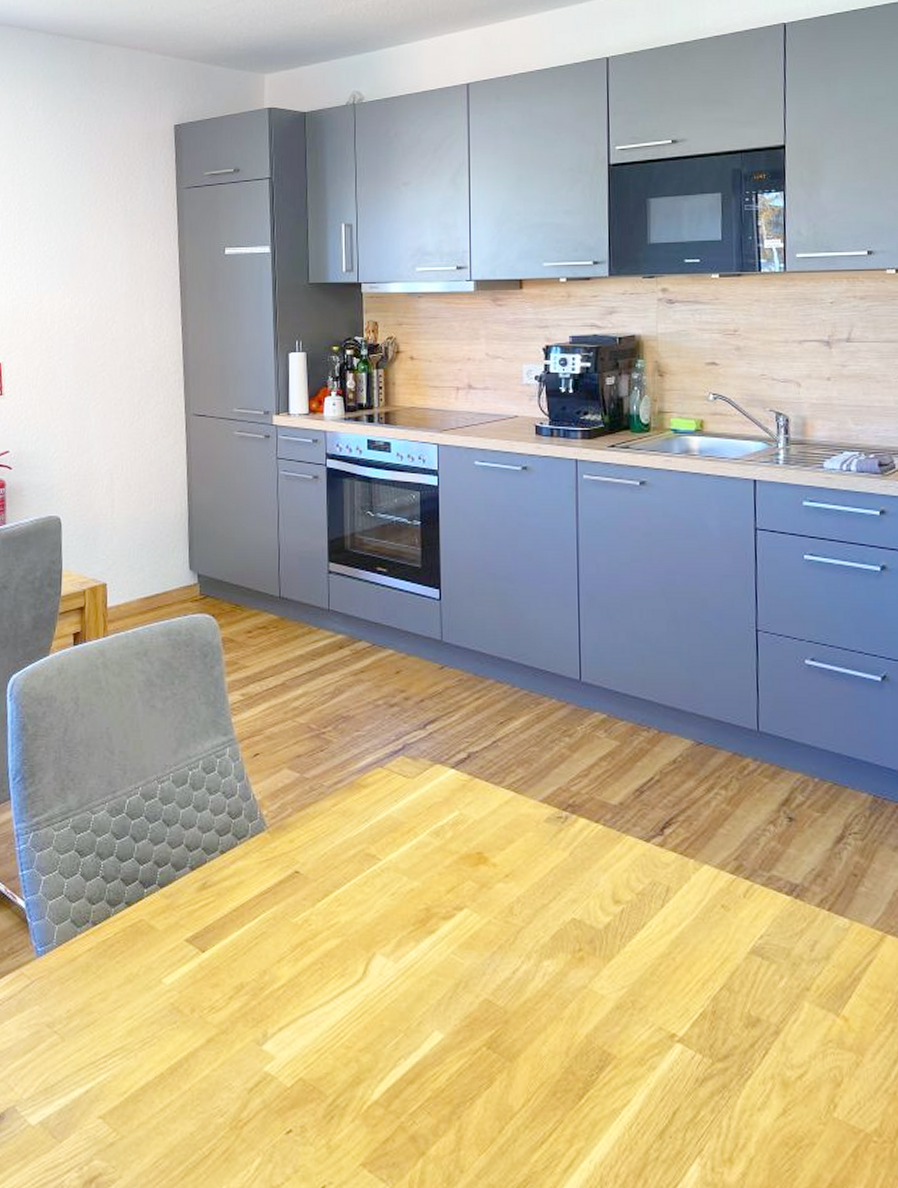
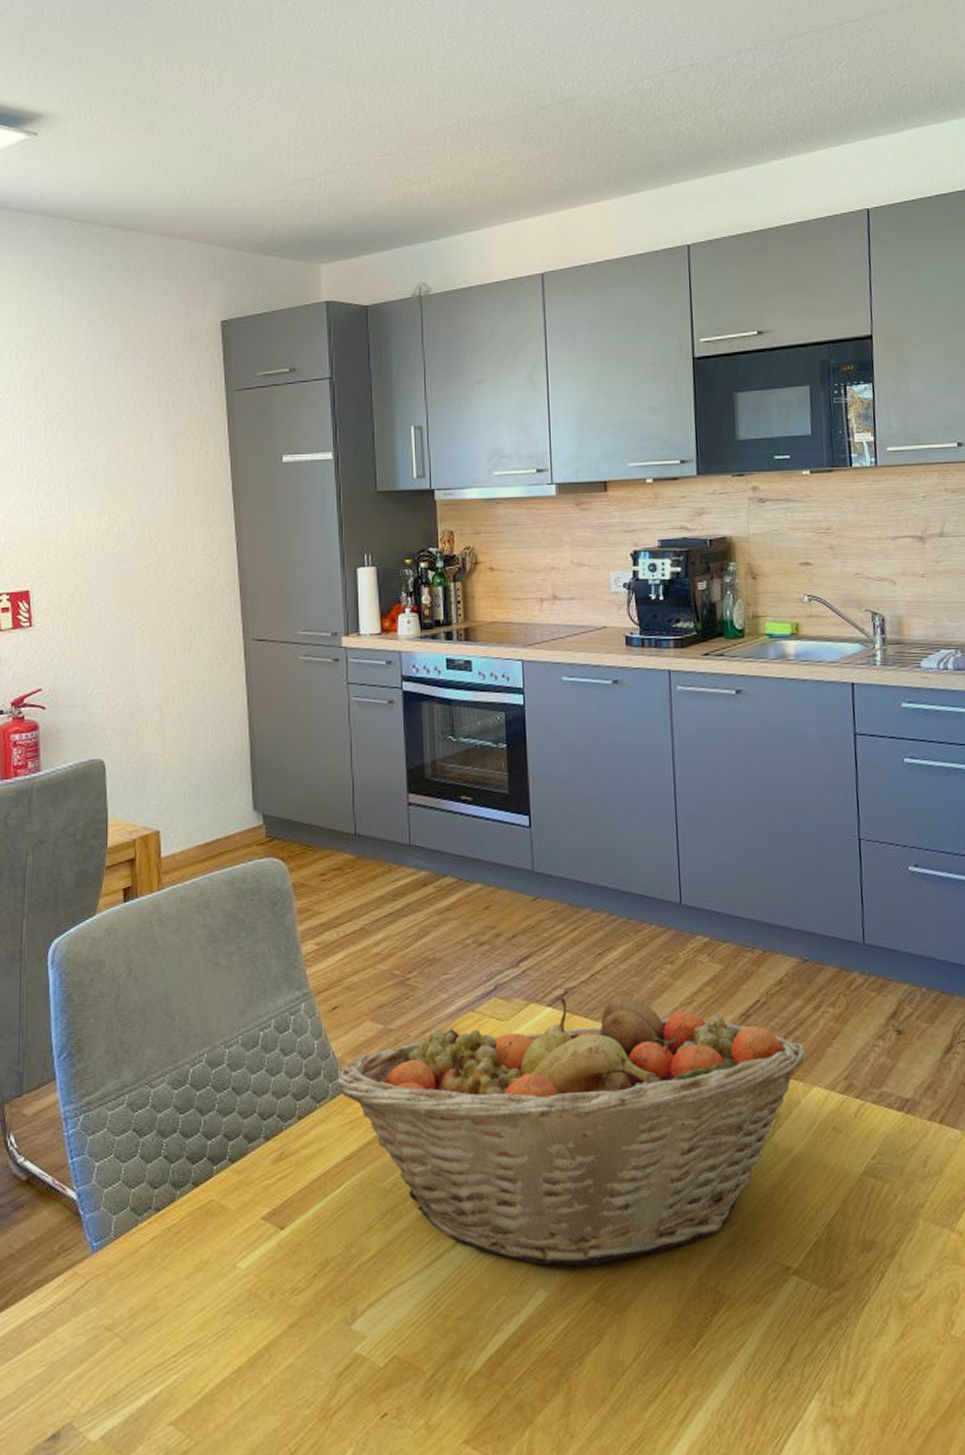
fruit basket: none [256,761,697,1014] -> present [337,995,806,1266]

